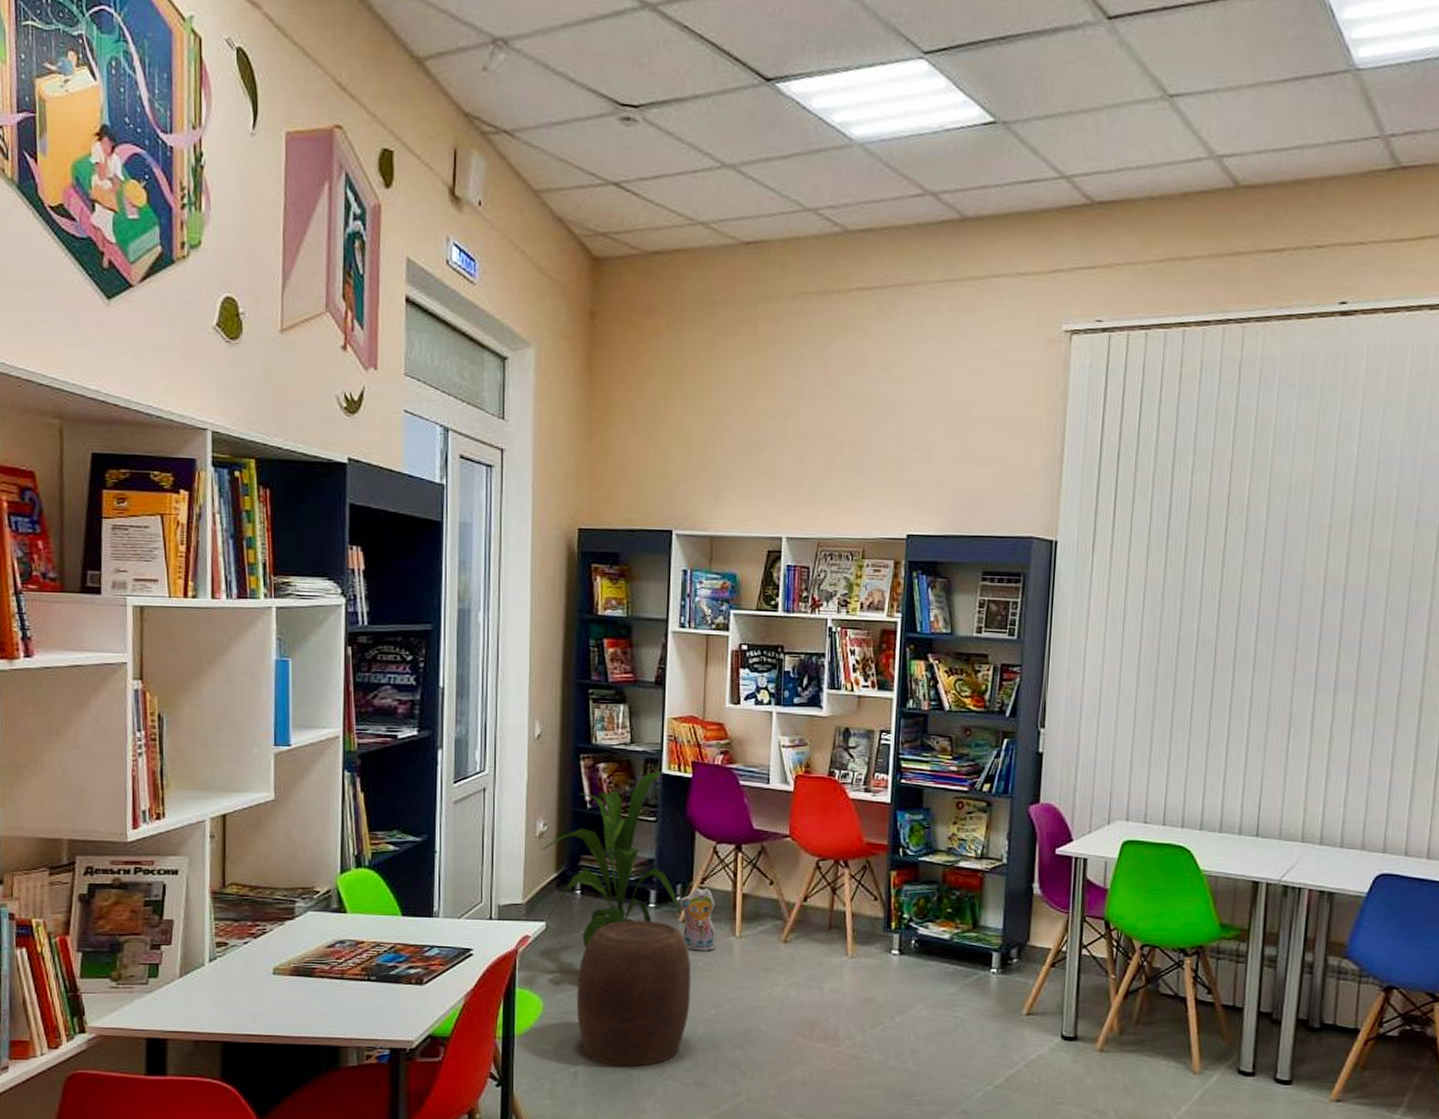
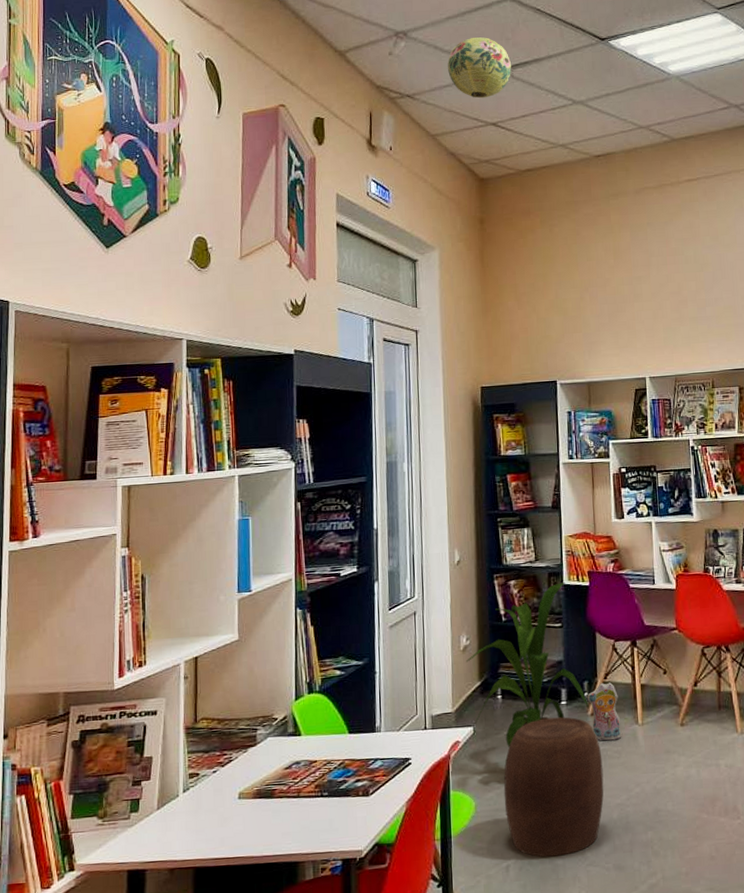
paper lantern: none [560,58,645,146] -> present [448,37,512,99]

